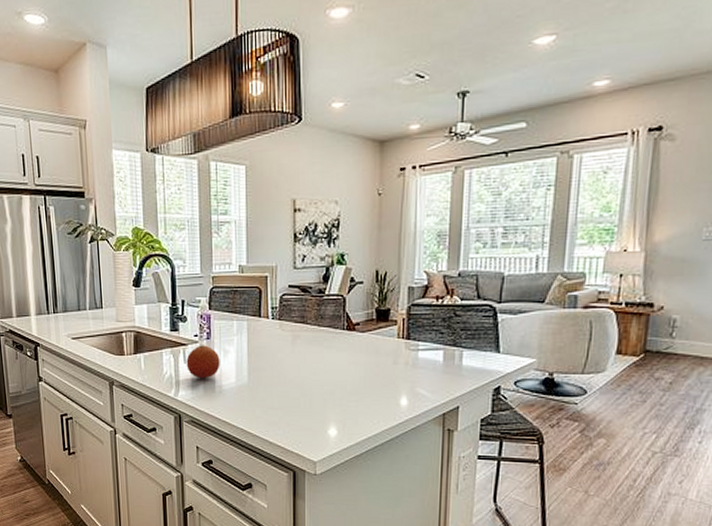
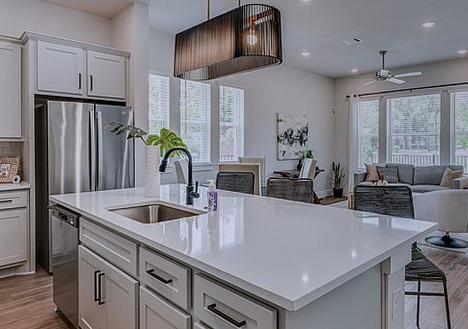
fruit: present [186,345,220,379] -> none [198,215,224,240]

